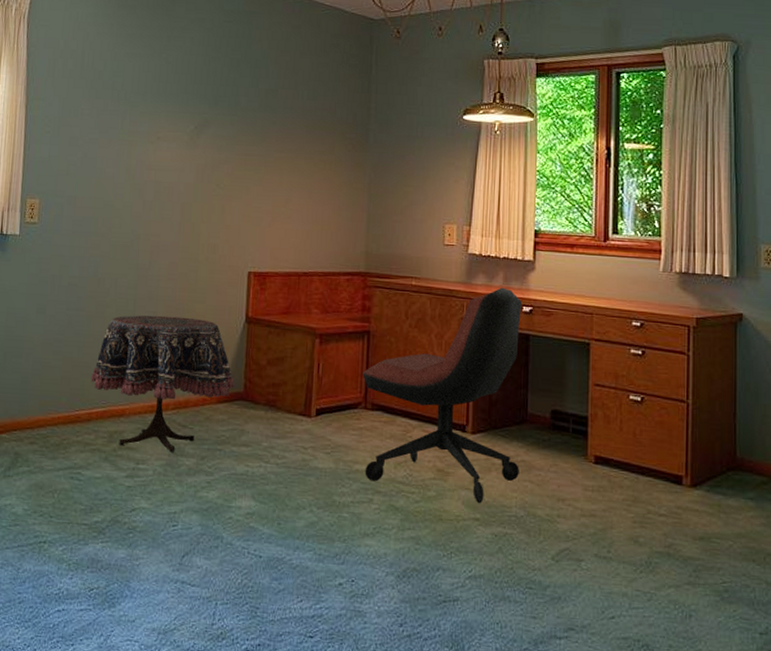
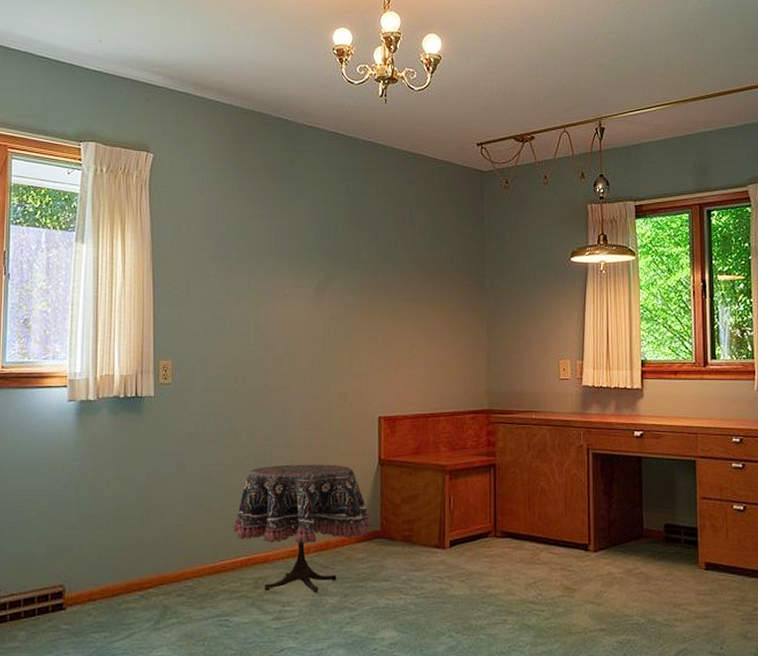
office chair: present [362,287,523,504] -> none [491,415,639,616]

